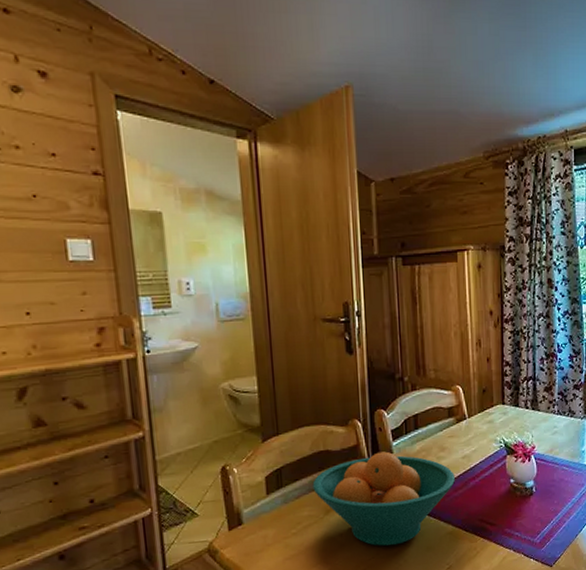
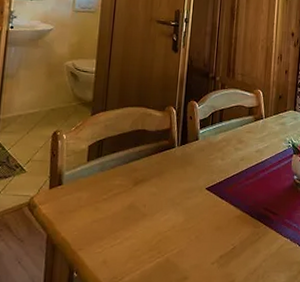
fruit bowl: present [312,451,455,546] -> none [127,137,248,222]

